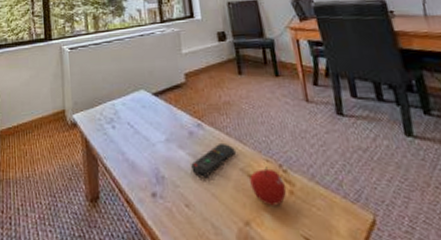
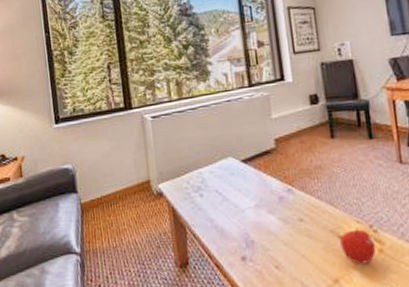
remote control: present [191,142,236,177] -> none [281,206,326,240]

